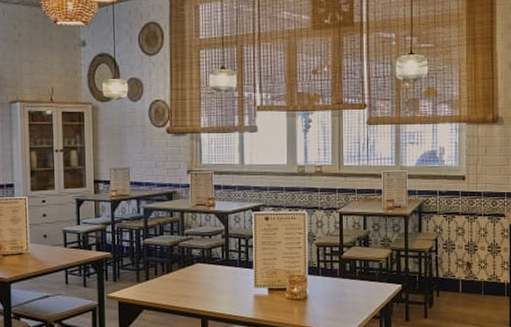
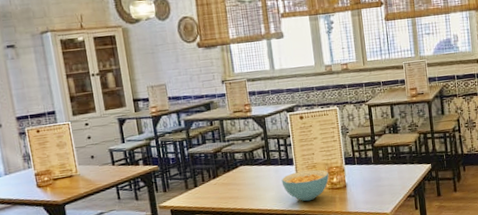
cereal bowl: none [238,276,290,310] -> present [281,169,329,201]

